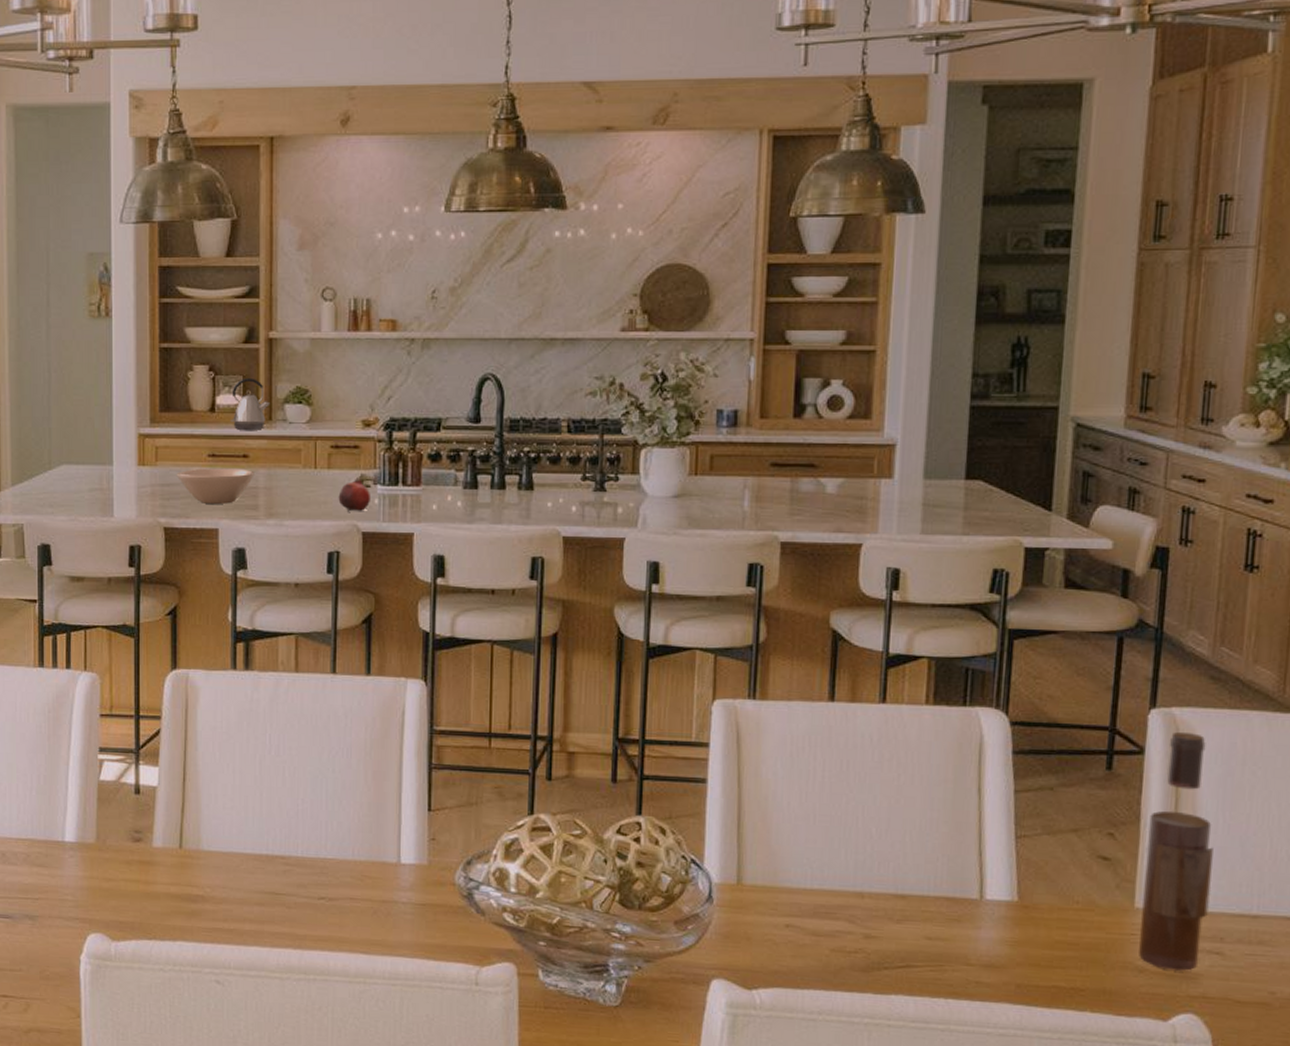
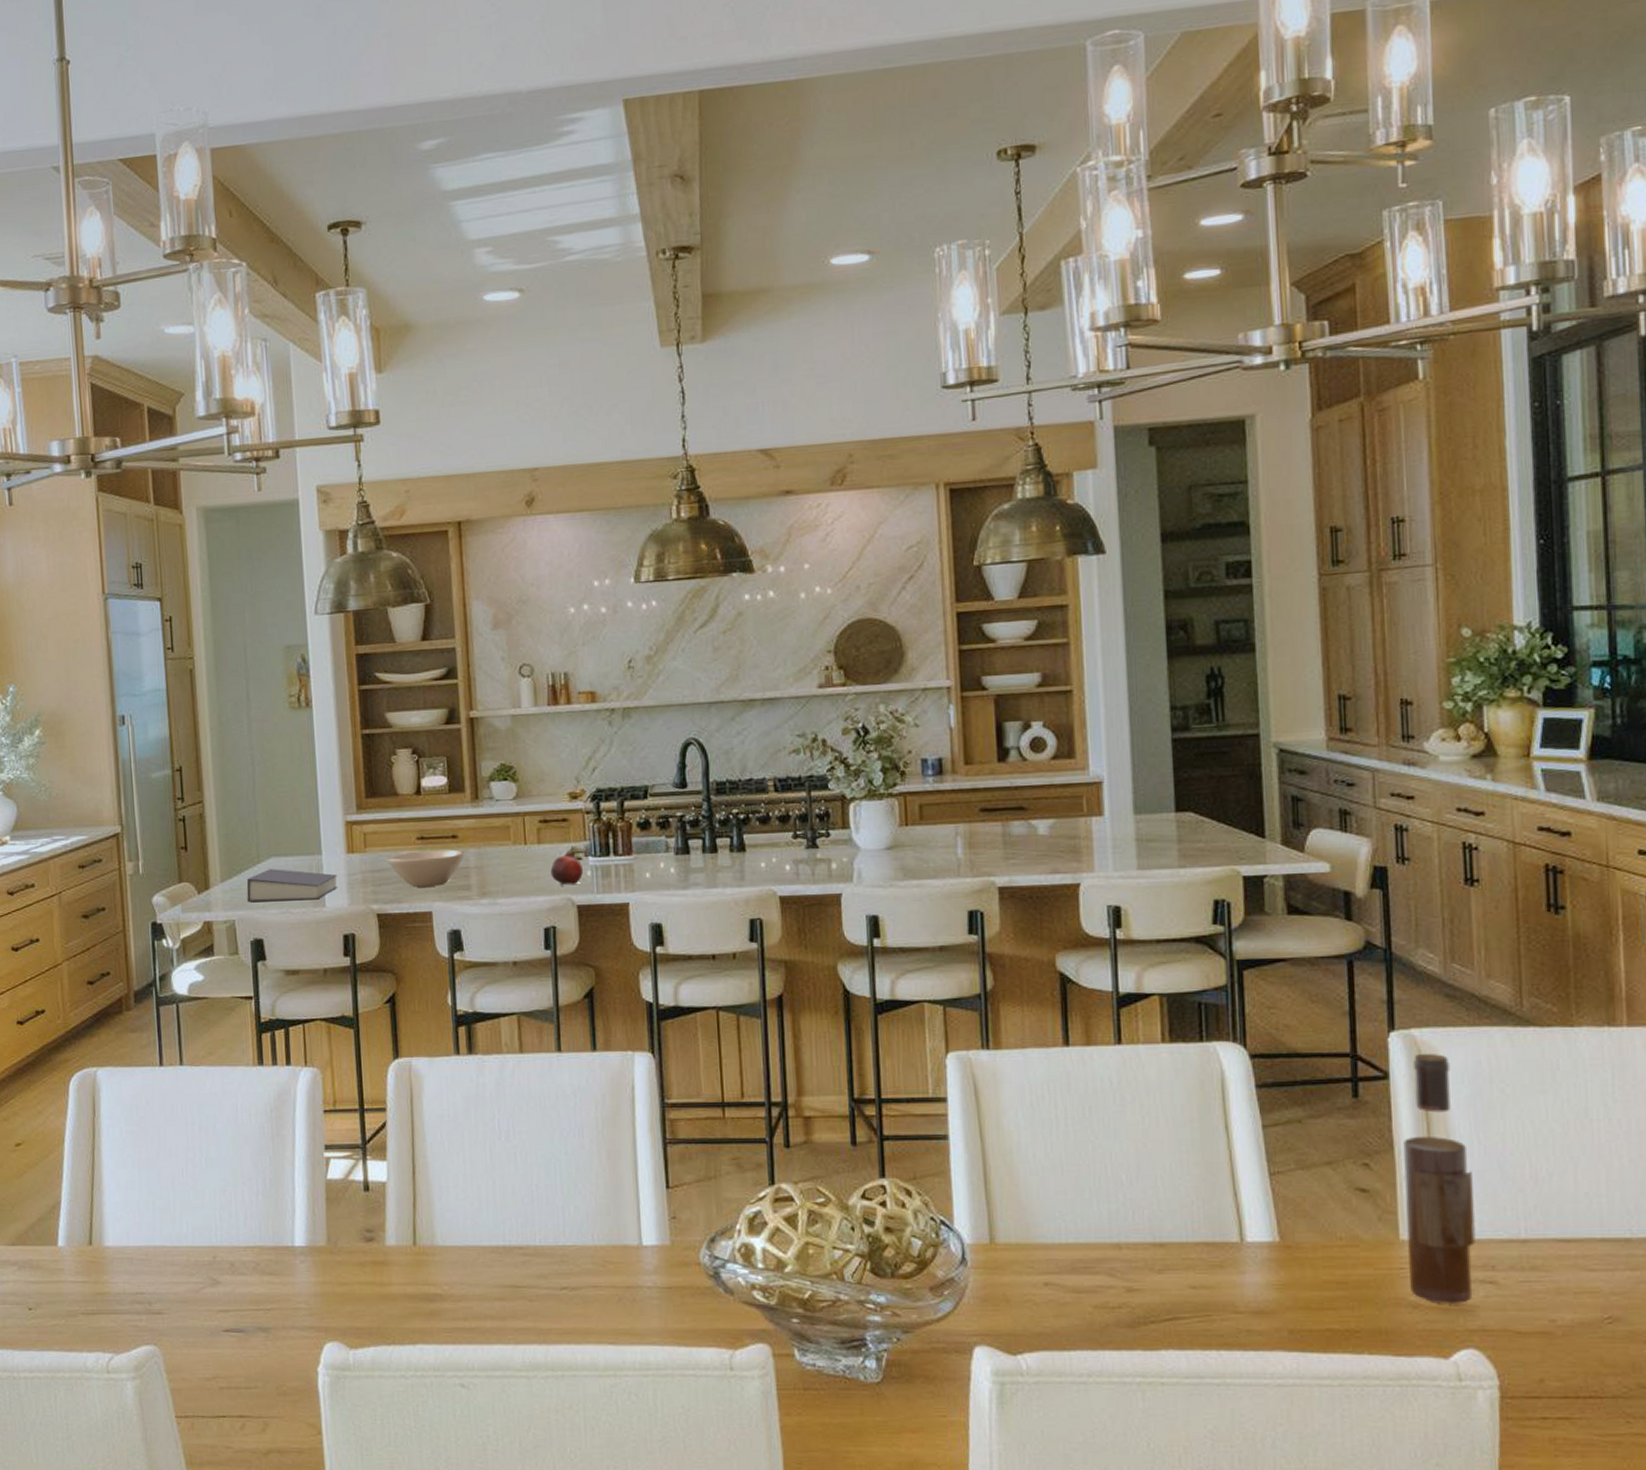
book: none [36,476,127,509] -> present [246,869,338,903]
kettle: present [230,377,270,430] -> none [436,757,475,811]

